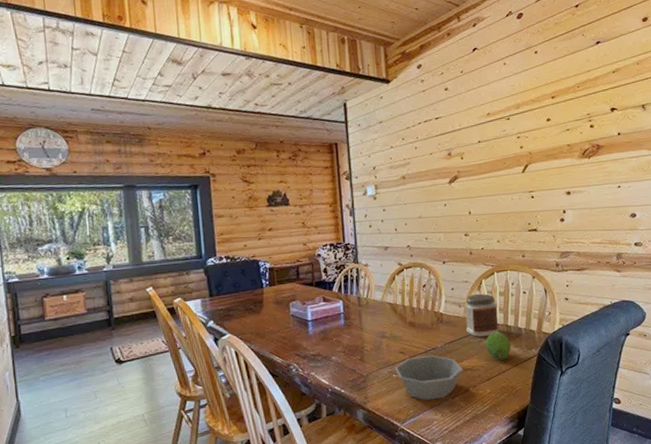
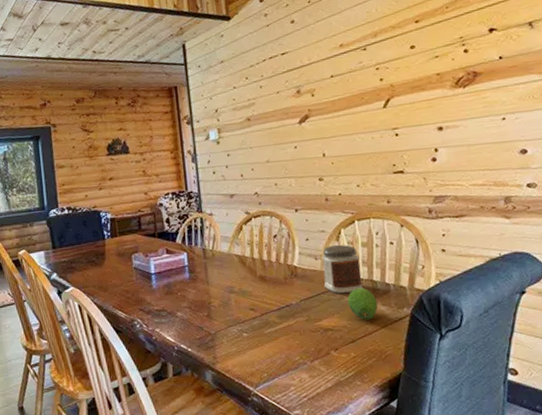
bowl: present [395,355,462,401] -> none [245,313,322,364]

